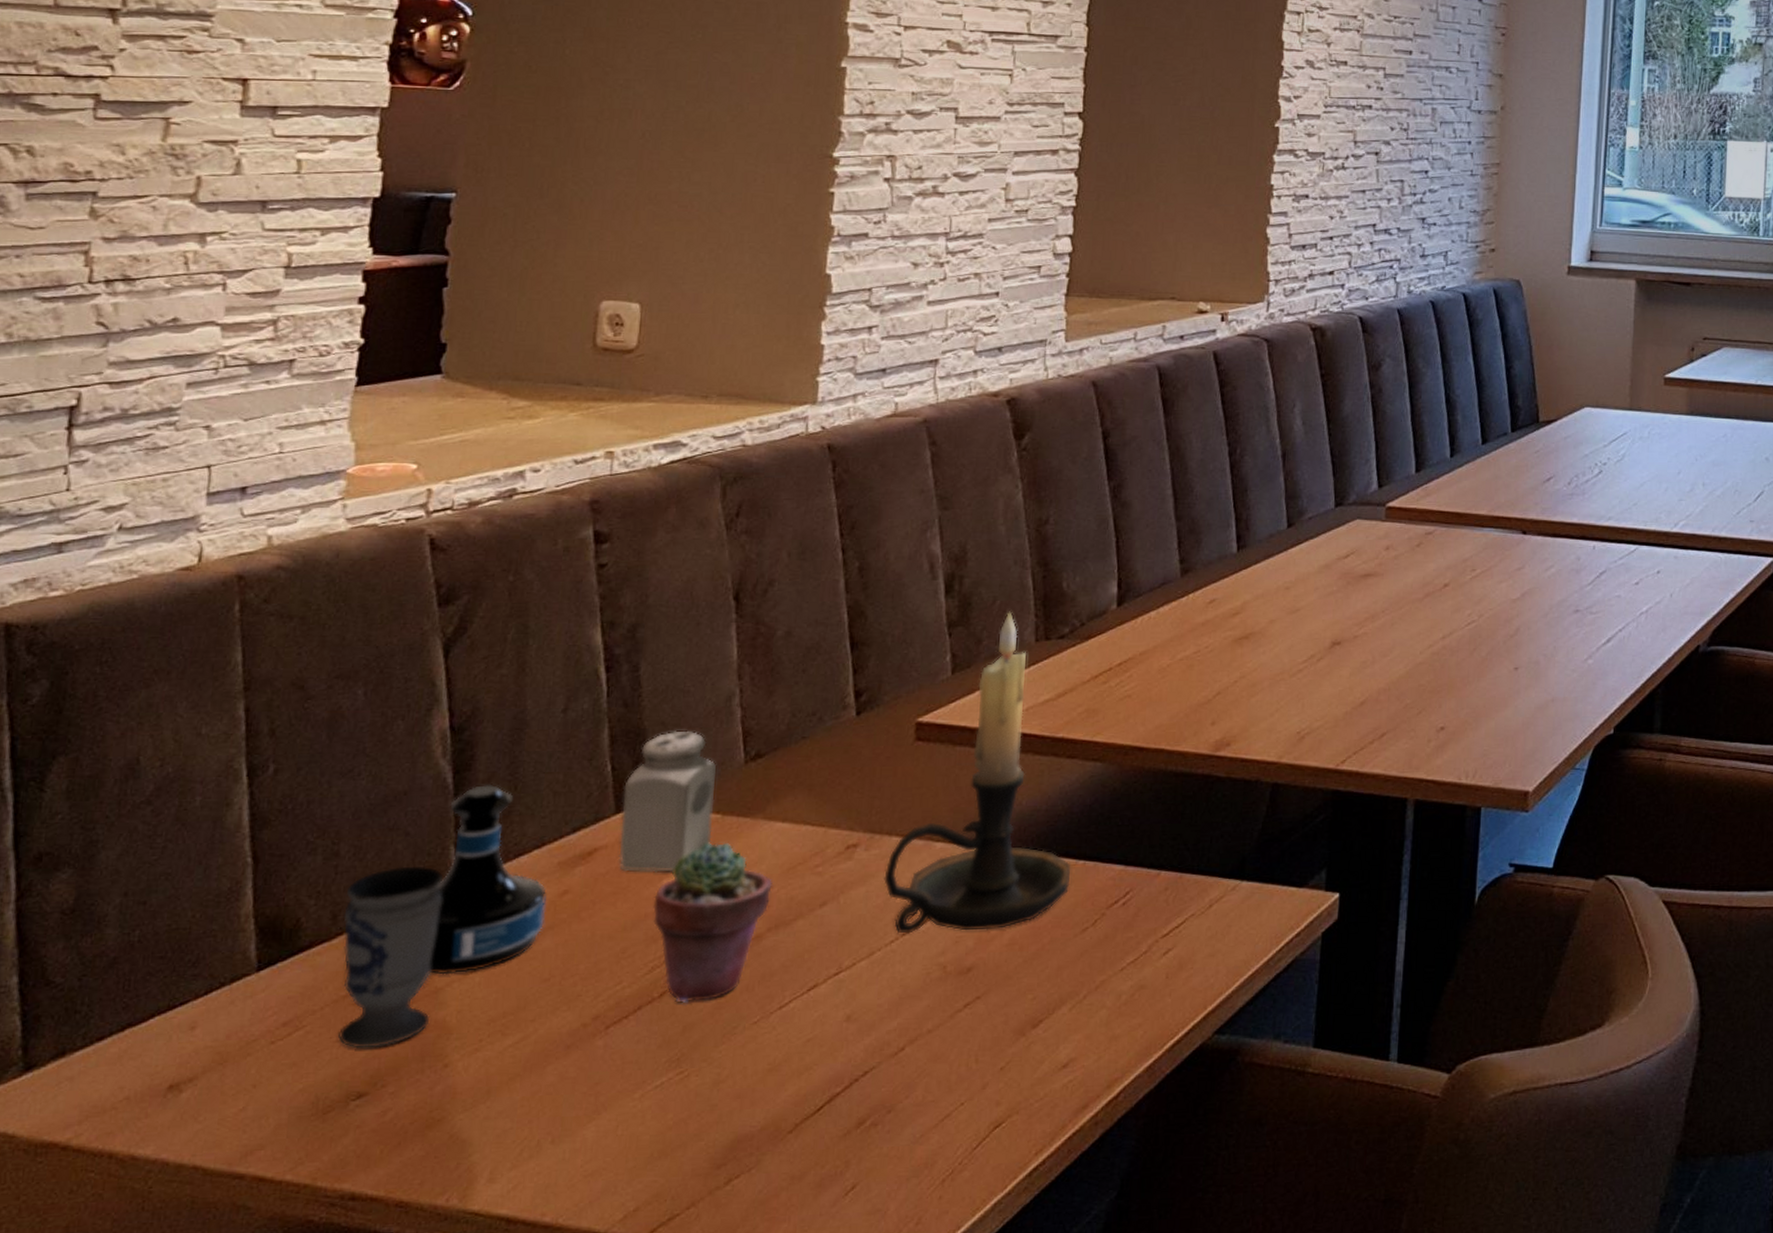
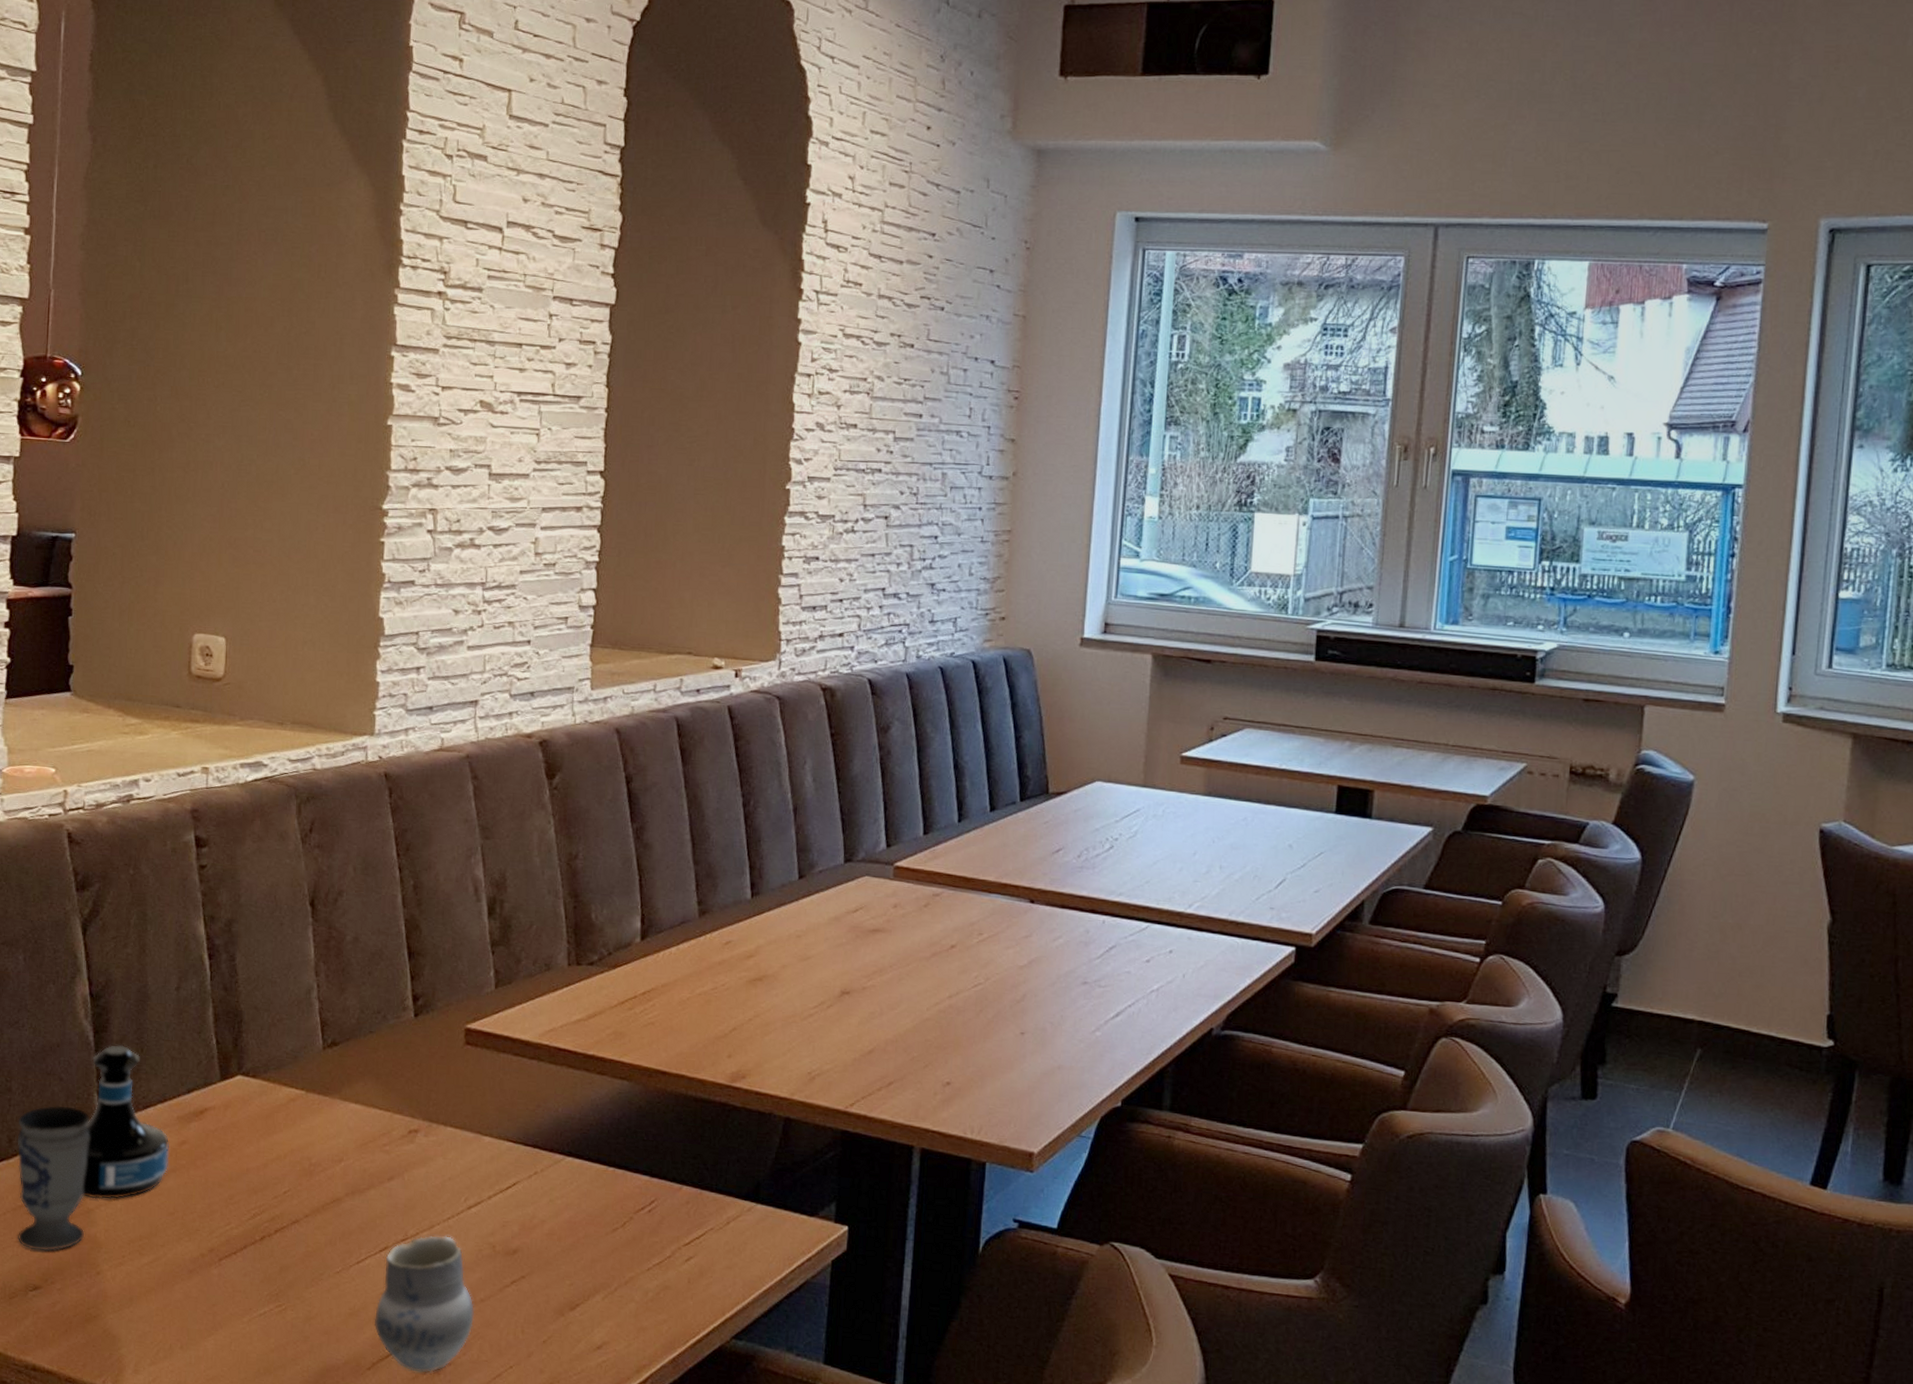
salt shaker: present [618,730,717,874] -> none [224,1015,301,1137]
potted succulent: present [653,842,773,1003] -> none [253,1114,349,1249]
cup: none [798,962,920,1127] -> present [374,1235,474,1373]
candle holder: present [884,611,1072,934] -> none [441,936,603,1219]

